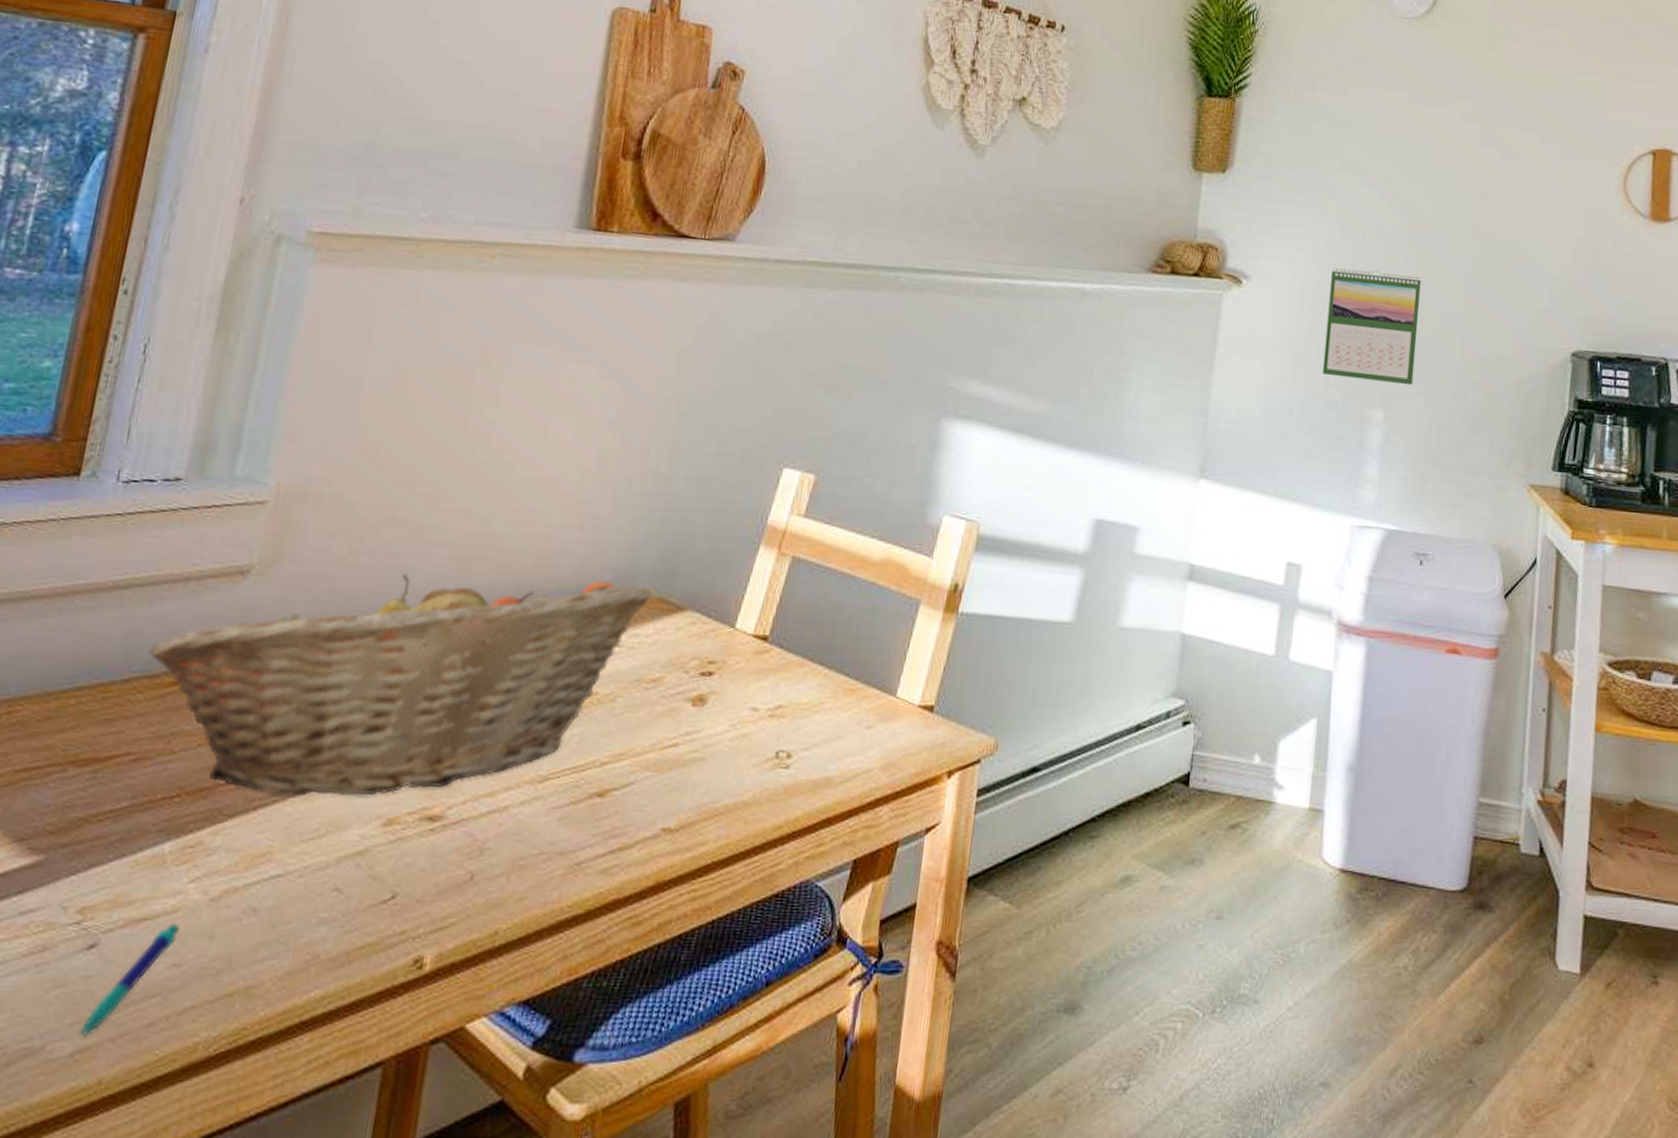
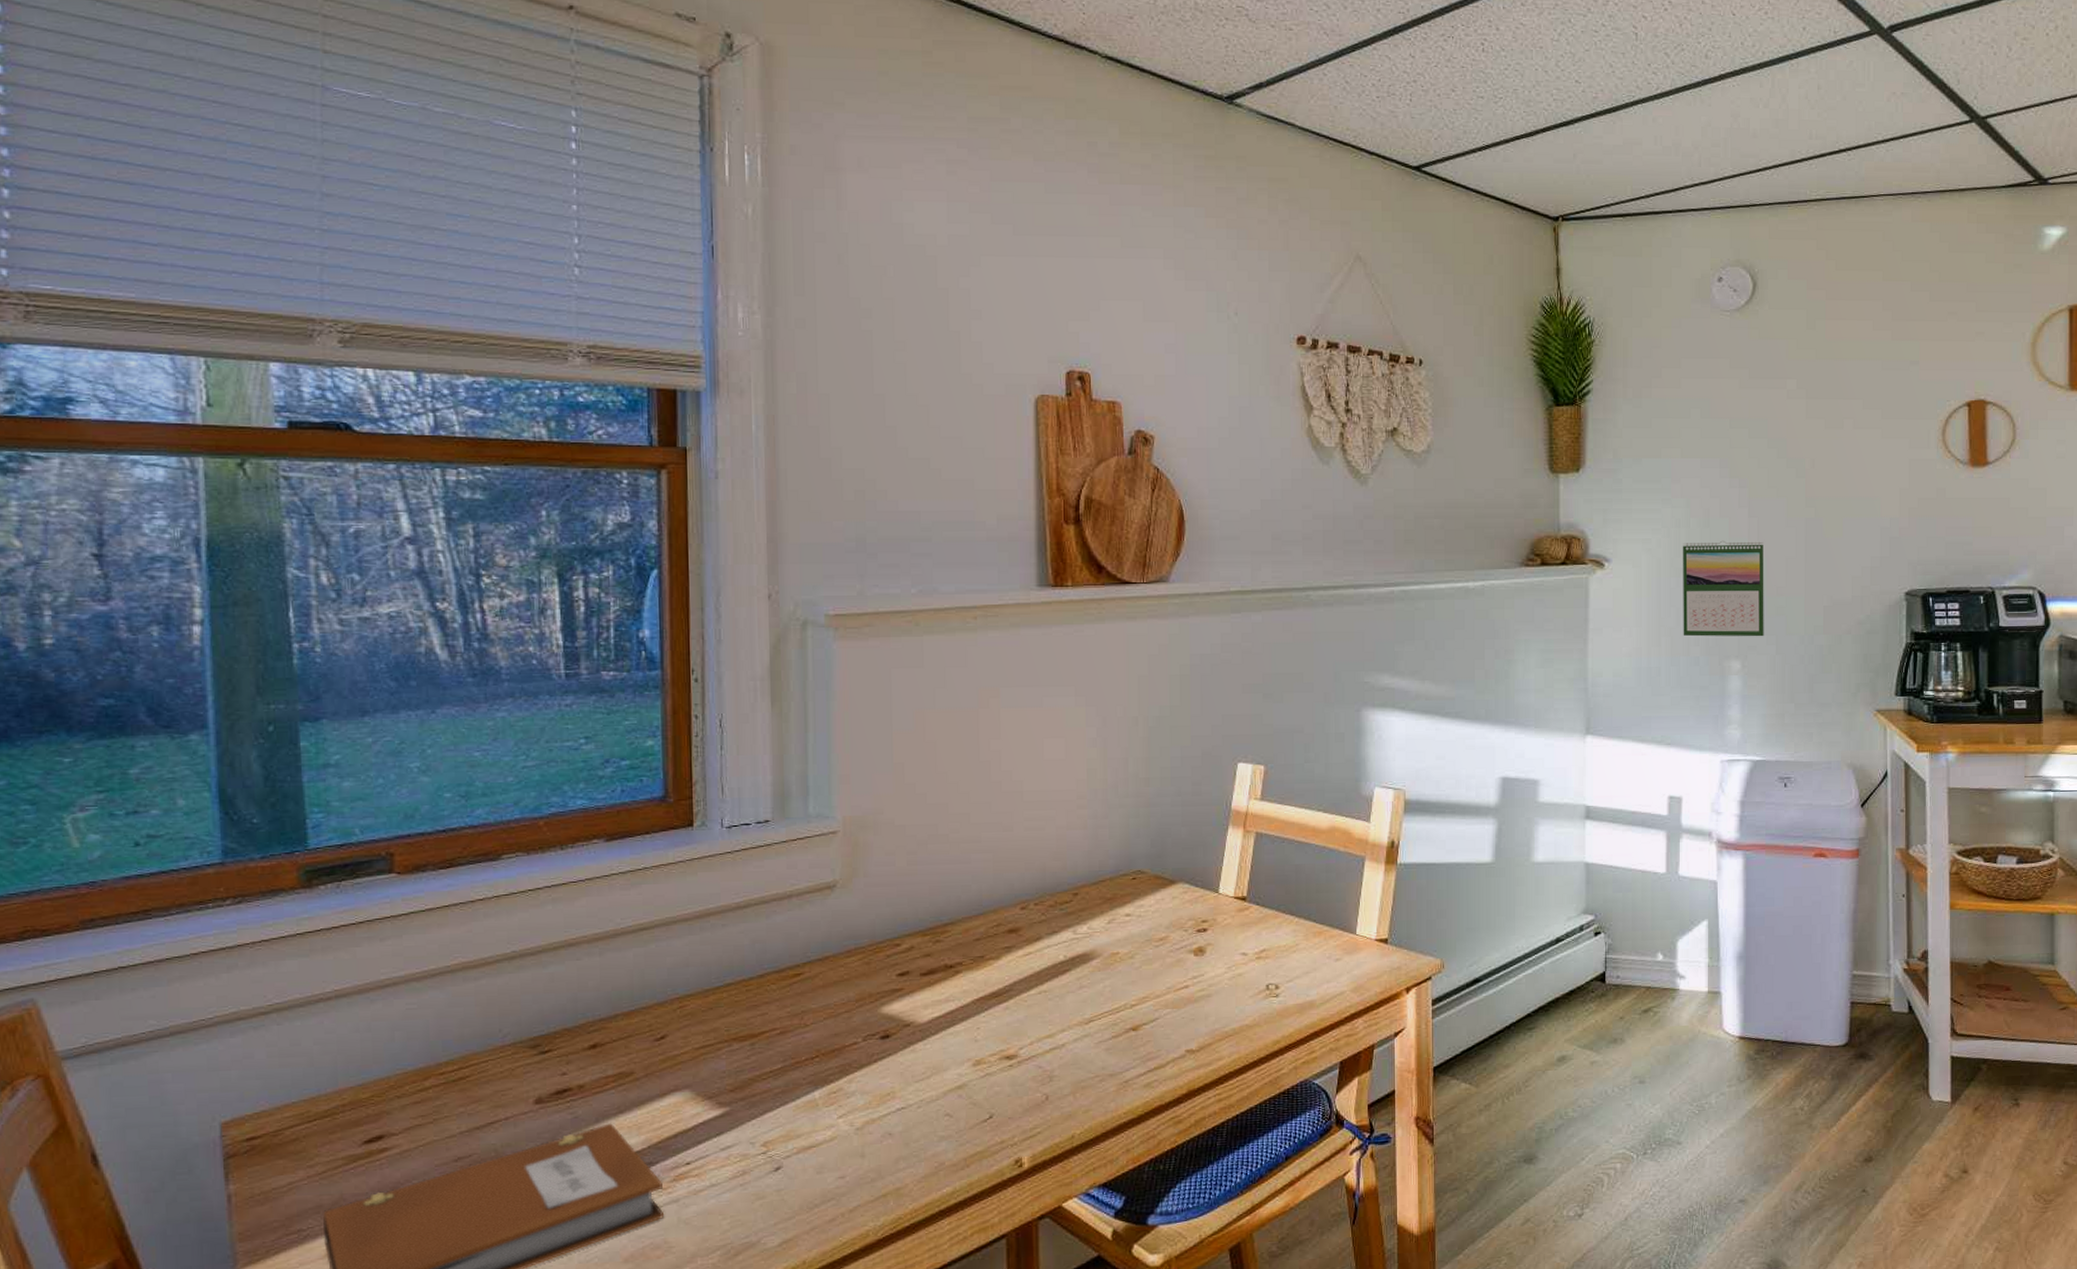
pen: present [79,923,180,1037] -> none [782,1148,839,1232]
fruit basket: present [147,574,652,796] -> none [772,866,1148,1049]

